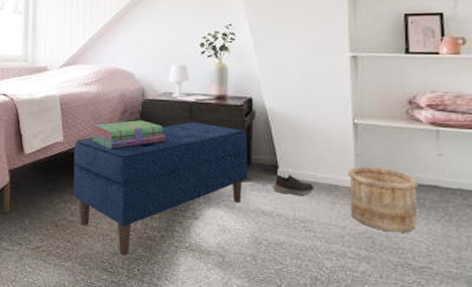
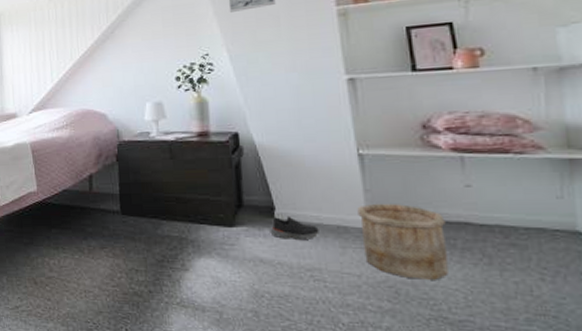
bench: present [74,121,247,255] -> none [48,162,240,313]
stack of books: present [92,120,165,149] -> none [67,164,145,197]

